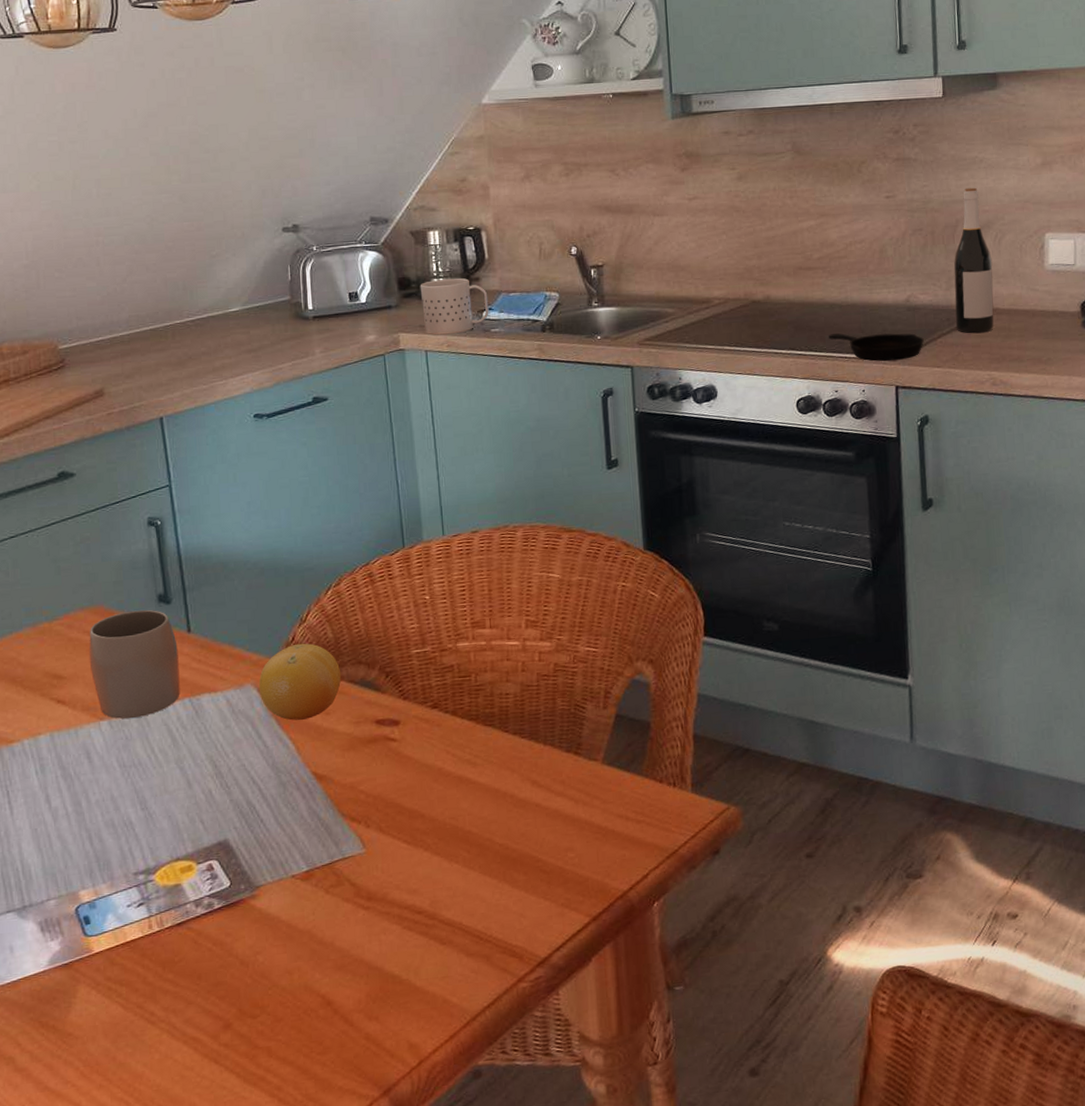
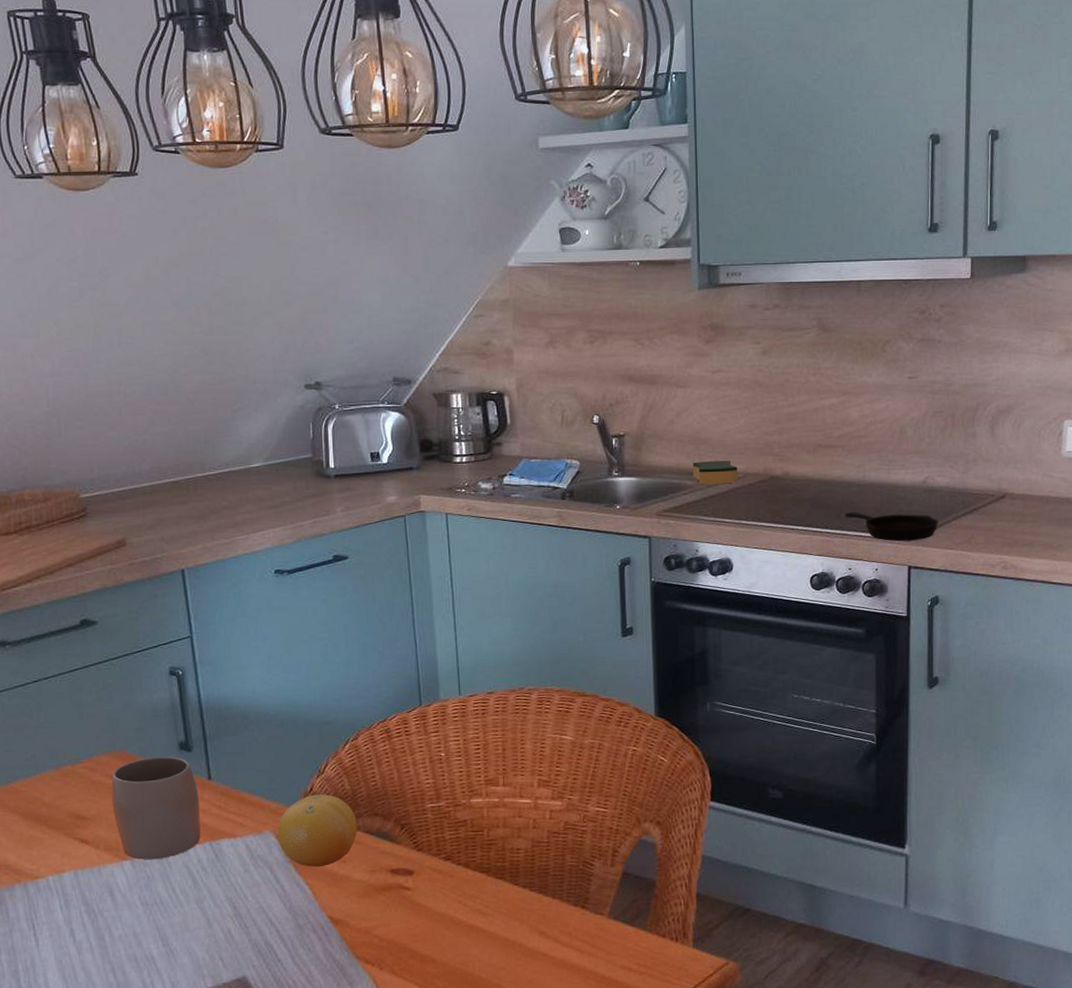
mug: present [420,278,489,335] -> none [441,442,510,499]
sponge: none [672,287,719,312] -> present [692,461,738,485]
wine bottle: present [953,187,994,334] -> none [970,371,1010,517]

